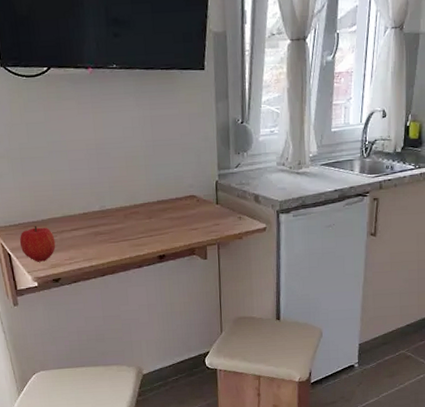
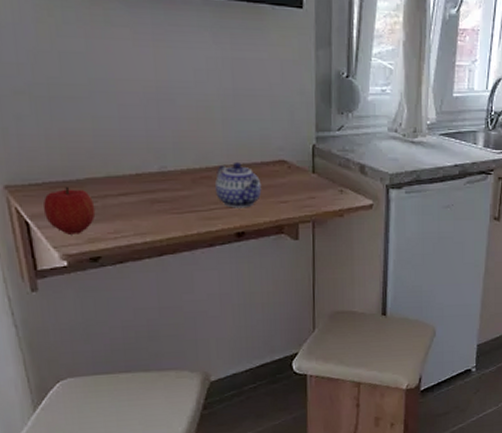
teapot: none [141,198,177,236] -> present [214,161,262,208]

